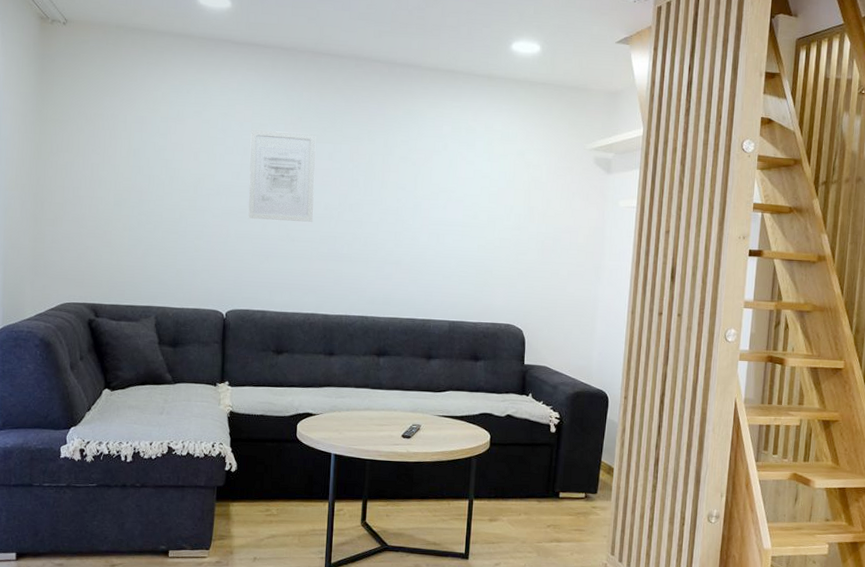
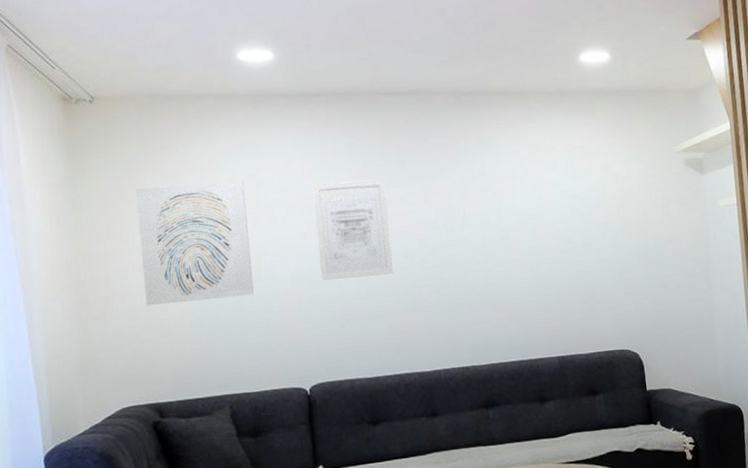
wall art: none [93,110,190,222] -> present [135,181,254,306]

